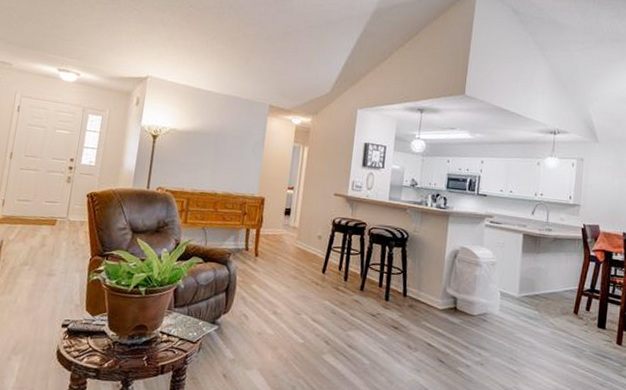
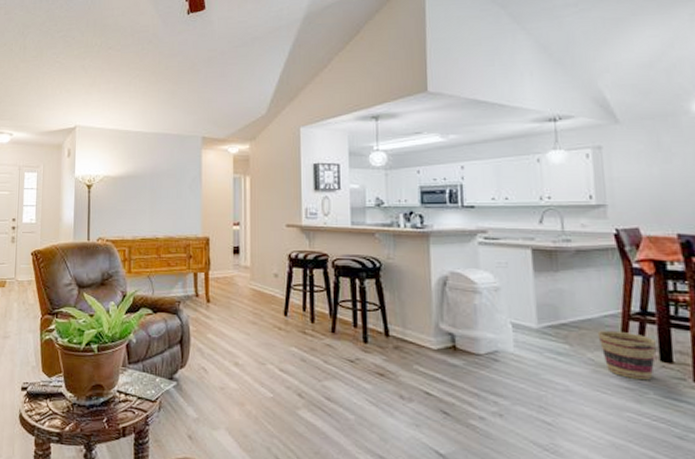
basket: none [559,301,598,342] -> present [597,330,657,381]

